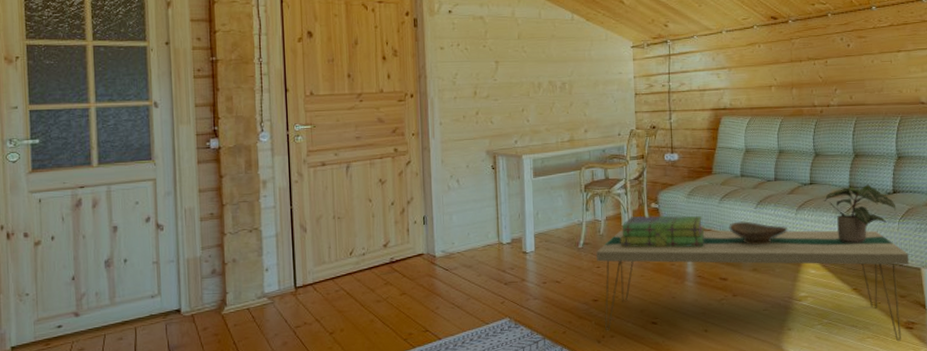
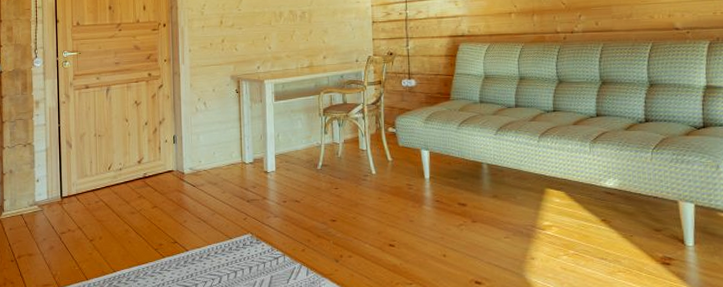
coffee table: present [596,230,909,342] -> none [335,153,665,277]
stack of books: present [620,215,705,248] -> none [357,139,443,172]
decorative bowl: present [729,221,788,245] -> none [468,147,530,172]
potted plant: present [824,184,896,244] -> none [569,112,649,174]

